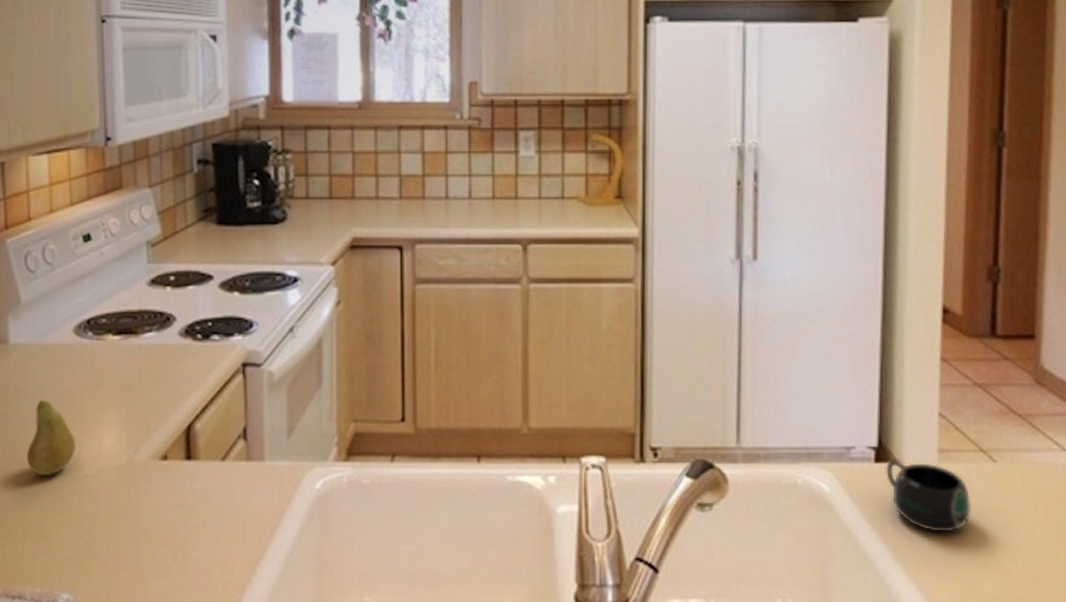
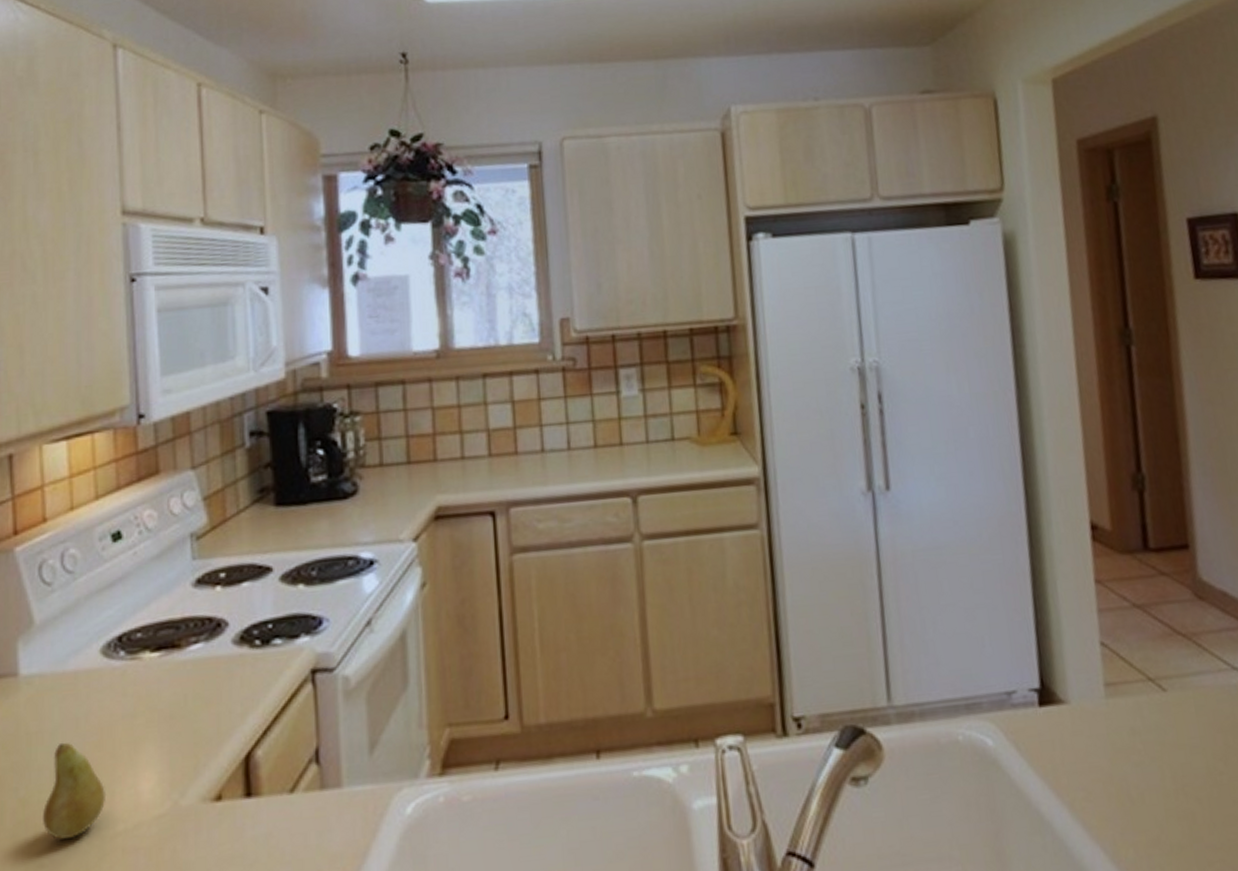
mug: present [886,460,972,533] -> none [1051,700,1148,780]

